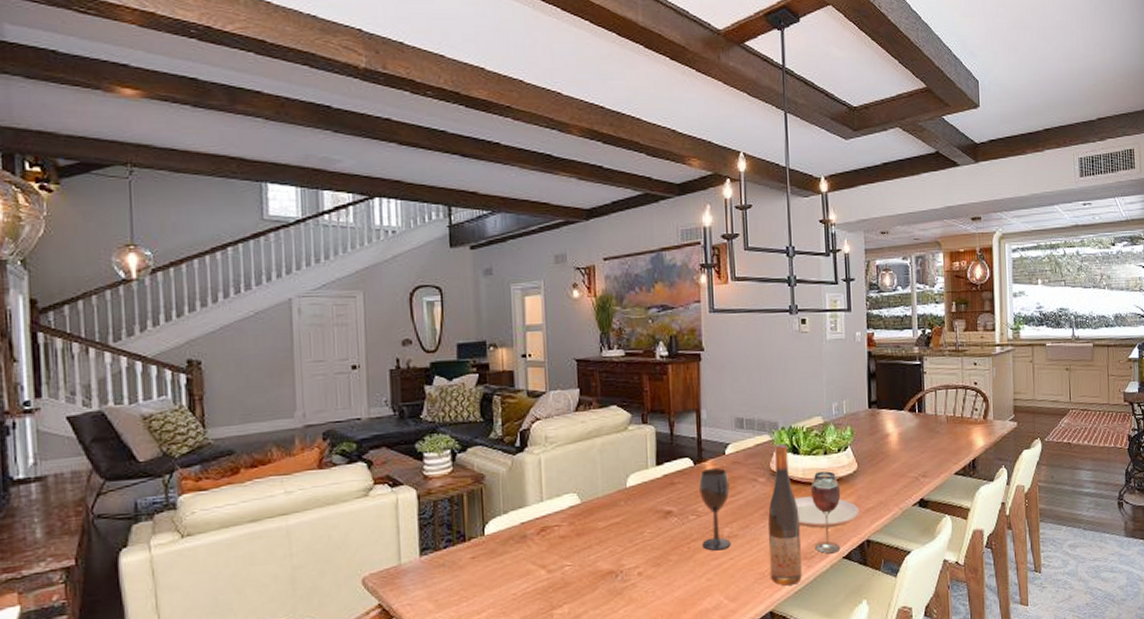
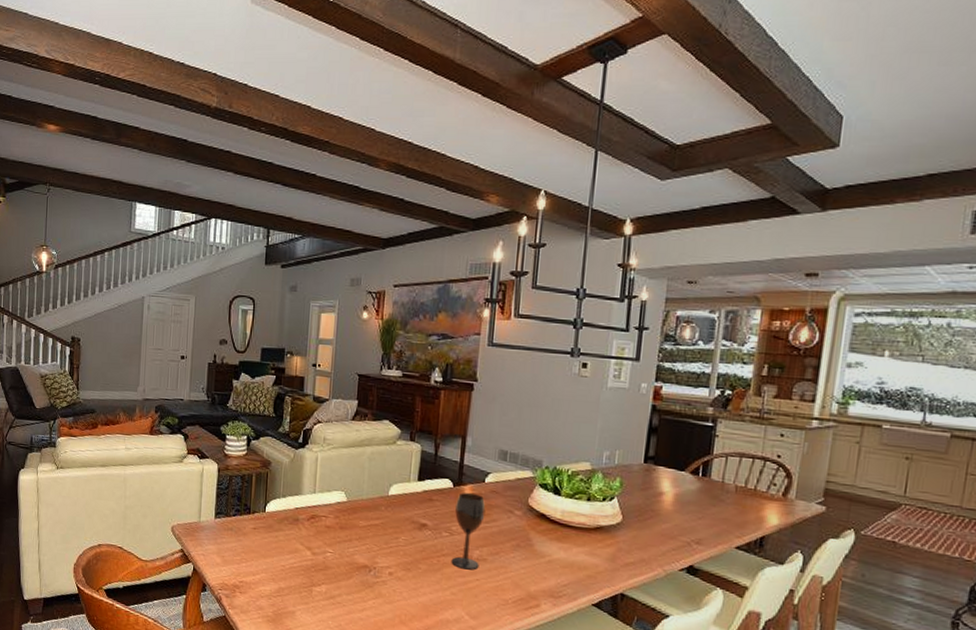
wine bottle: present [767,443,802,586] -> none [513,481,552,619]
plate: present [794,496,860,528] -> none [548,536,618,573]
wineglass: present [810,471,841,554] -> none [565,516,600,598]

